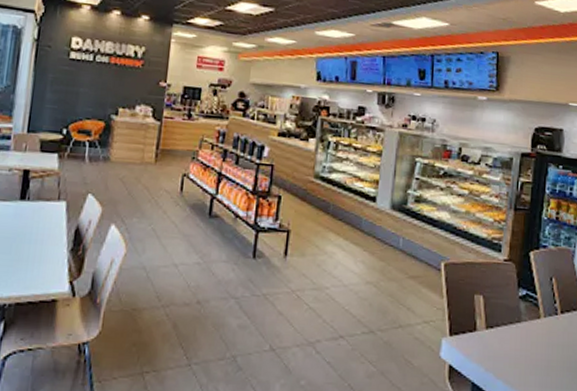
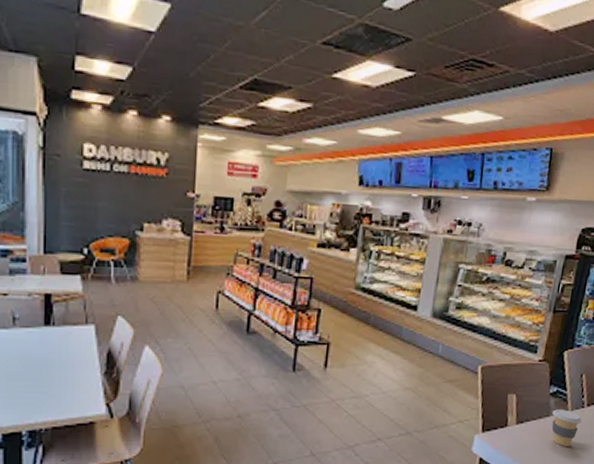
coffee cup: none [524,315,557,359] -> present [551,409,582,447]

